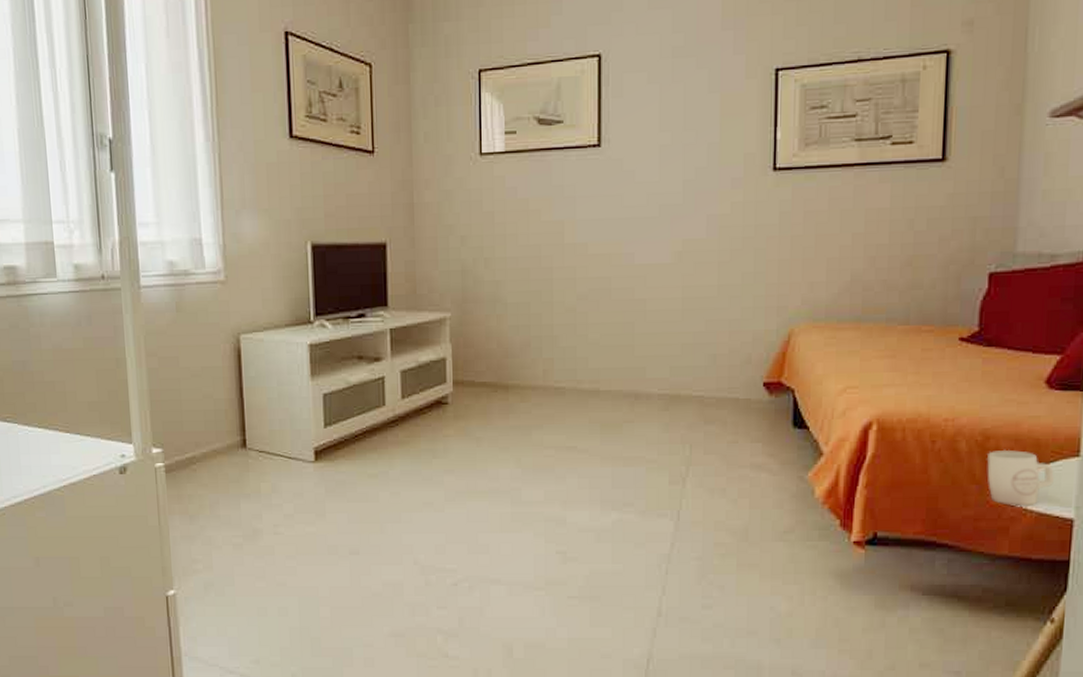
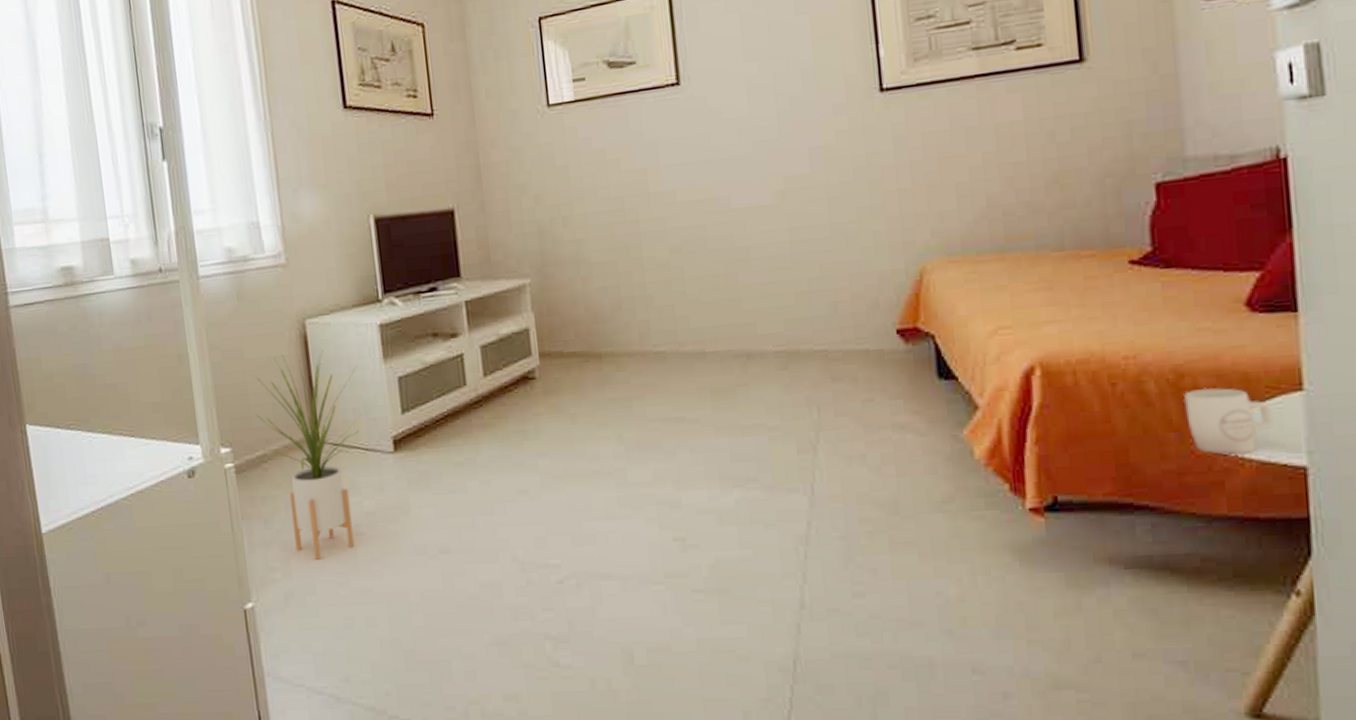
house plant: none [187,364,287,554] -> present [255,350,362,560]

